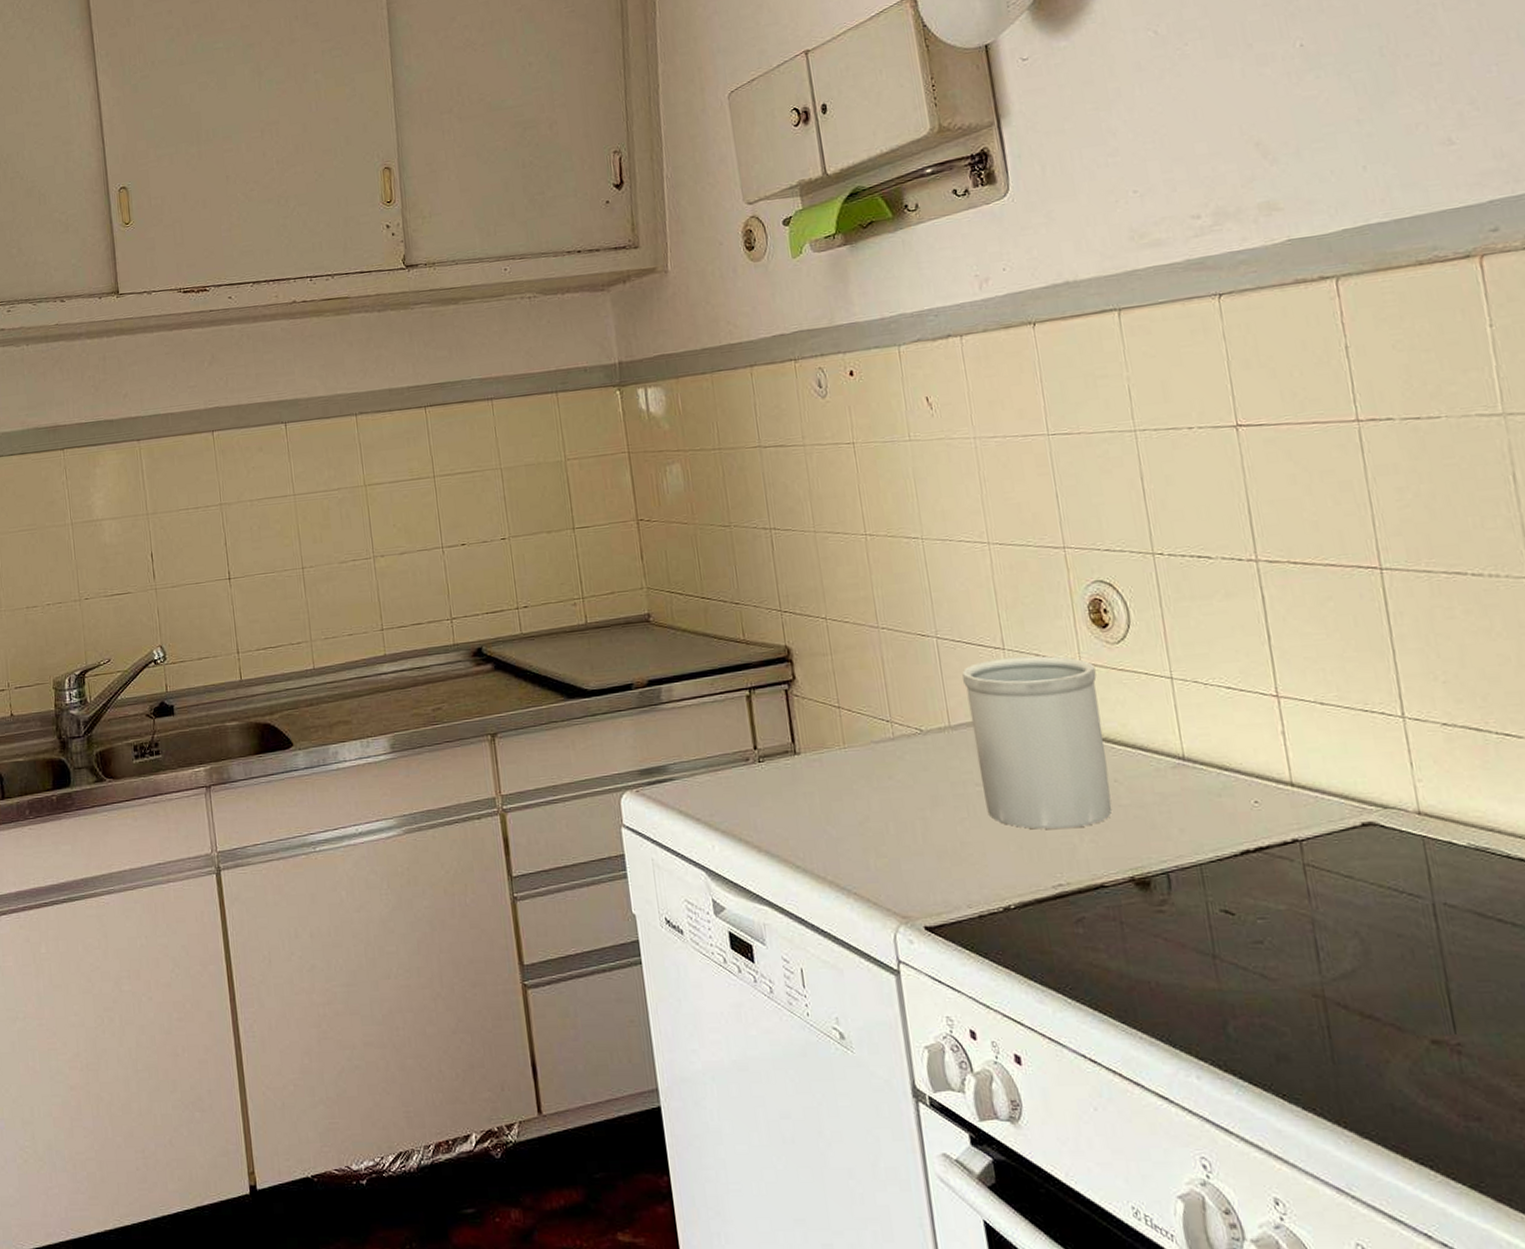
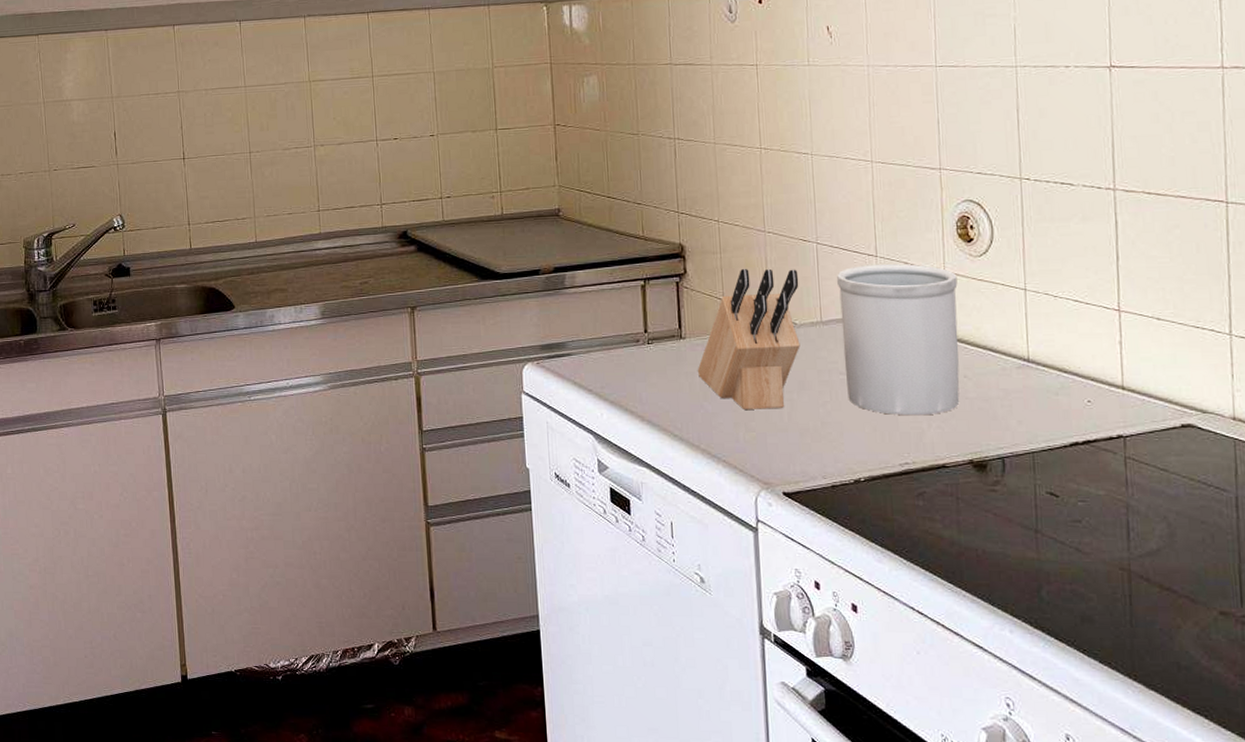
knife block: none [816,668,929,832] -> present [697,268,800,409]

